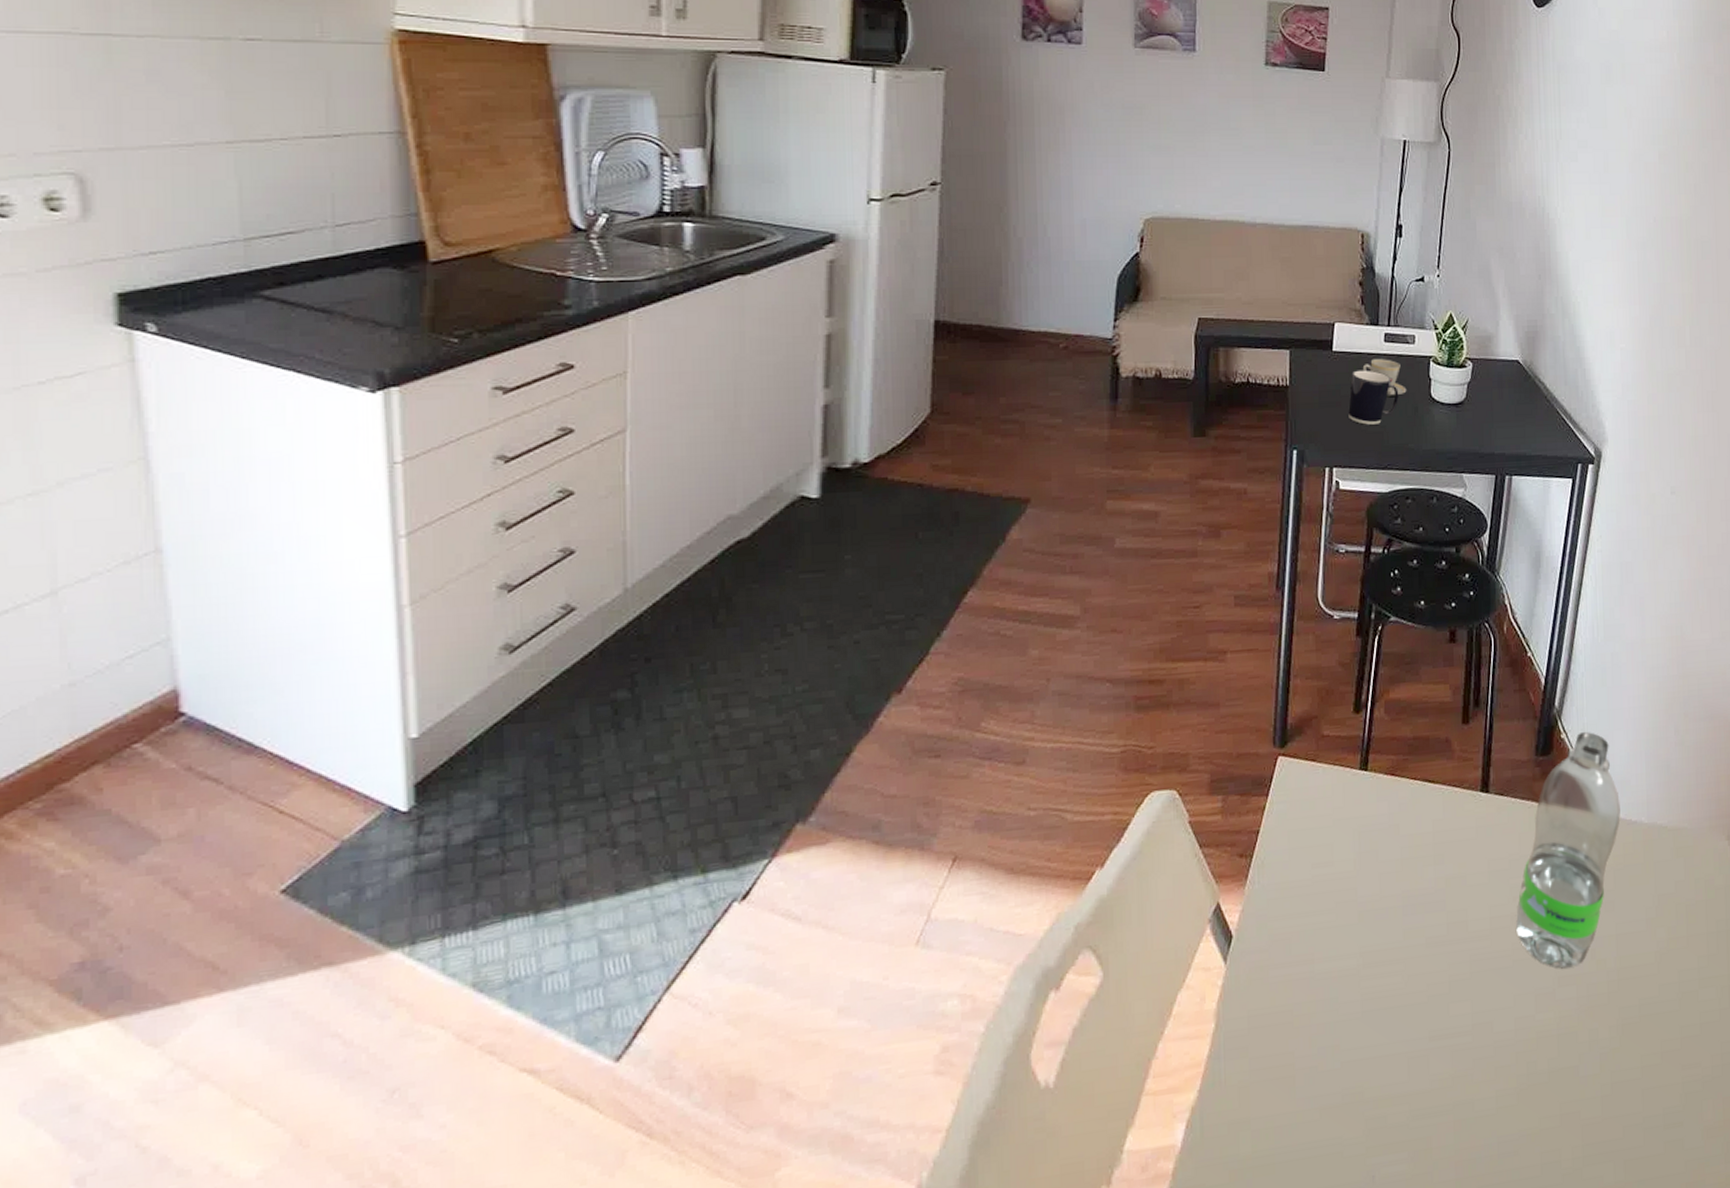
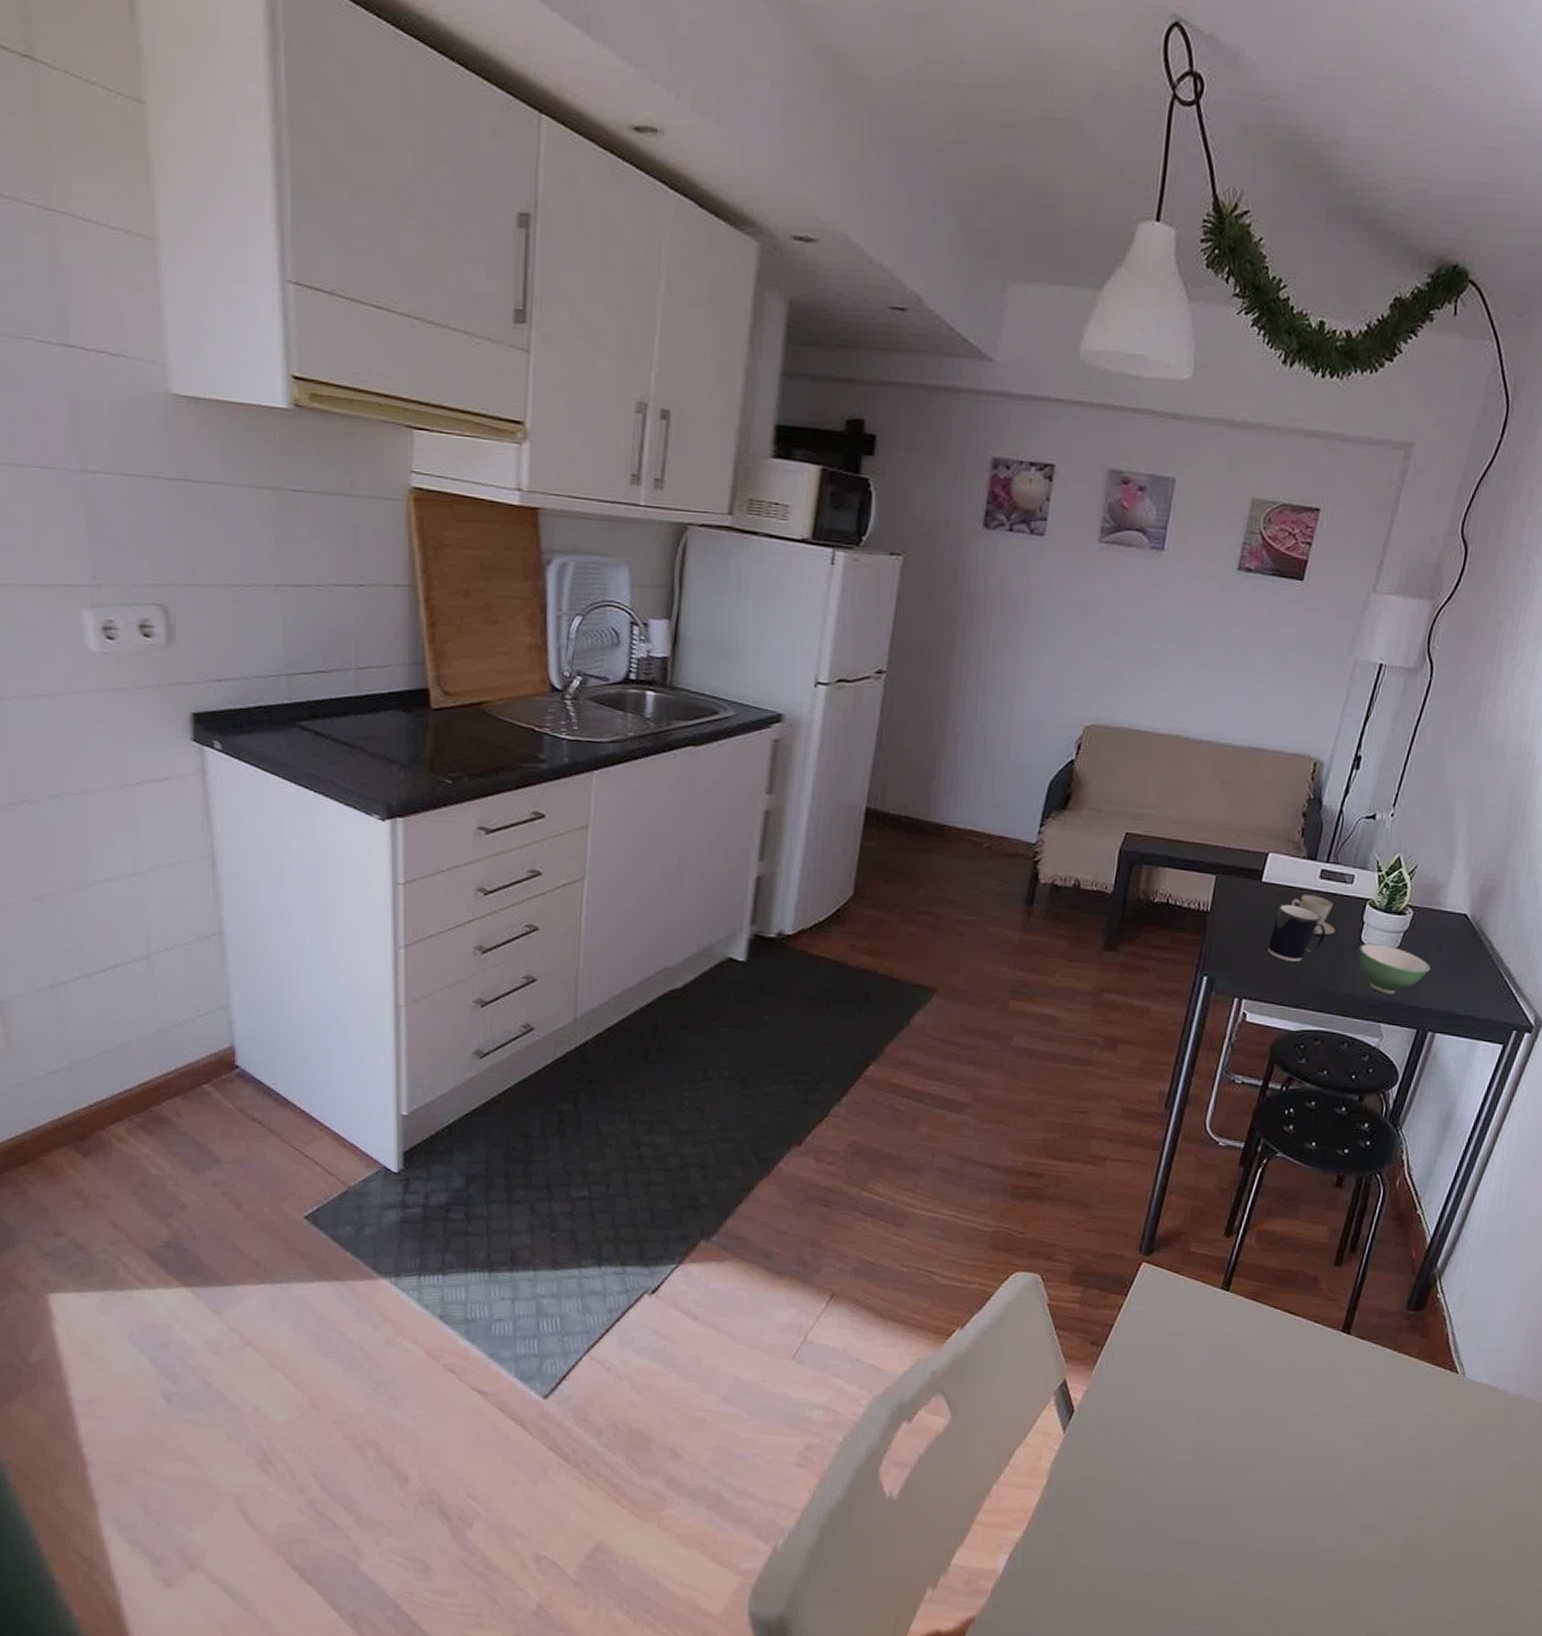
bowl: none [1431,398,1497,445] -> present [1358,943,1431,995]
bottle: present [1516,731,1621,969] -> none [1354,1295,1489,1508]

